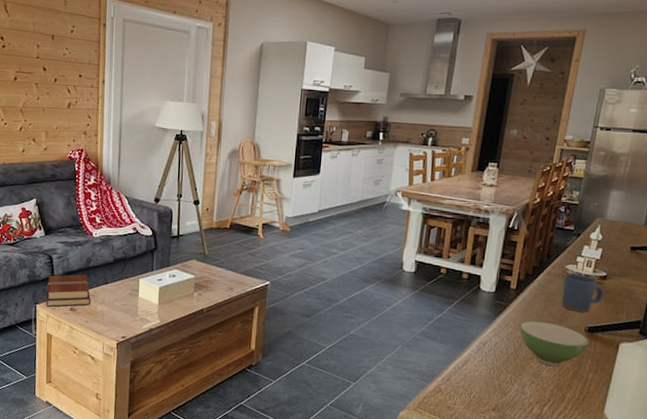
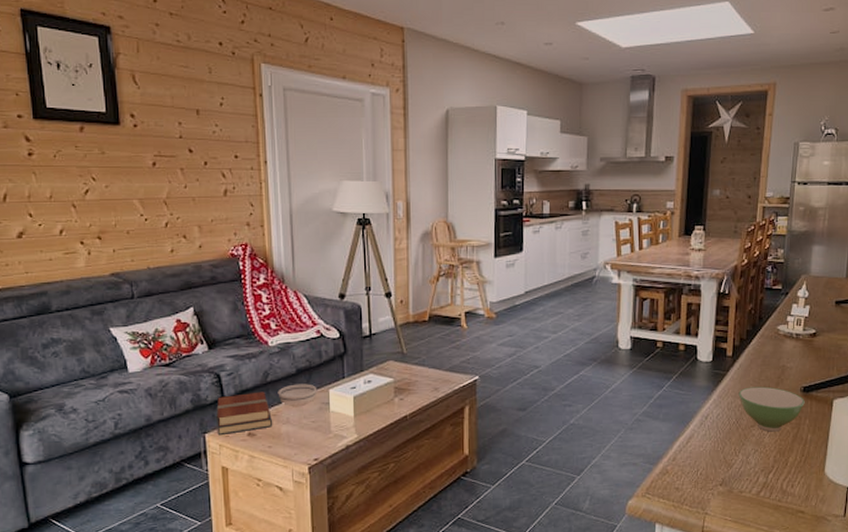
bowl: none [97,271,130,290] -> present [278,384,317,406]
mug: present [561,273,604,312] -> none [776,333,815,372]

